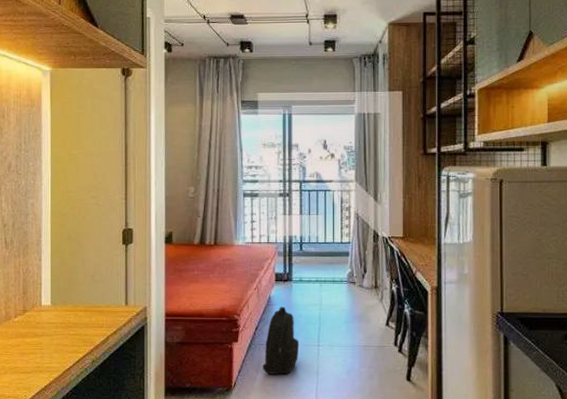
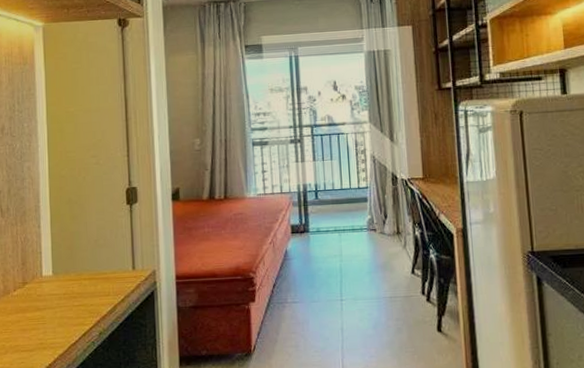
backpack: present [263,306,299,375] -> none [283,260,321,335]

